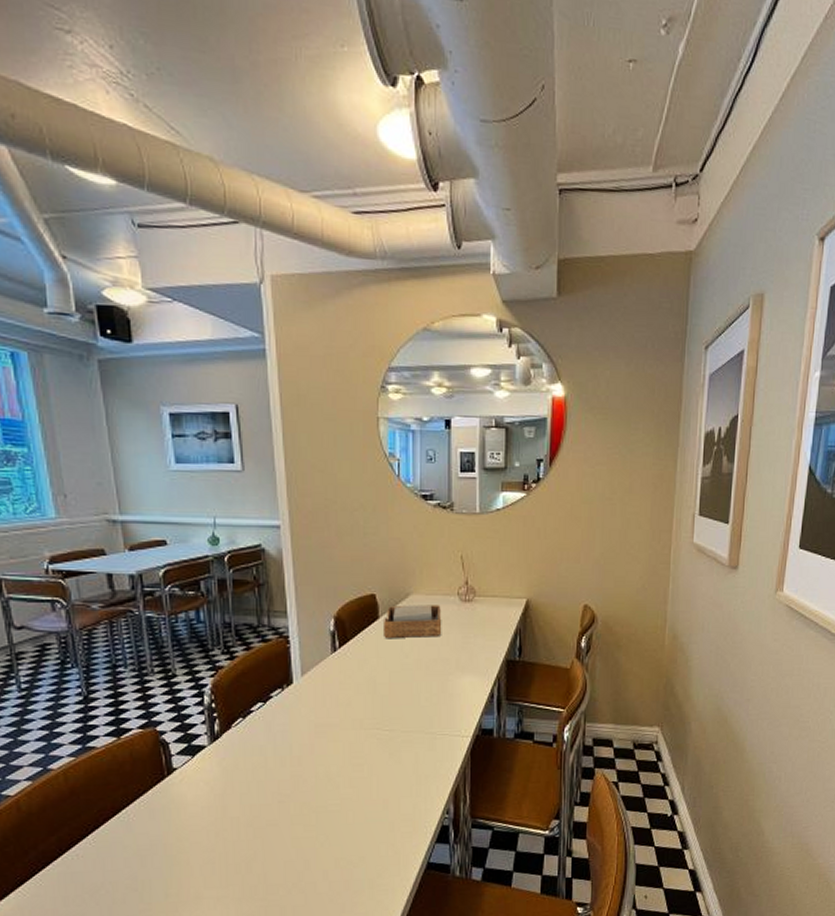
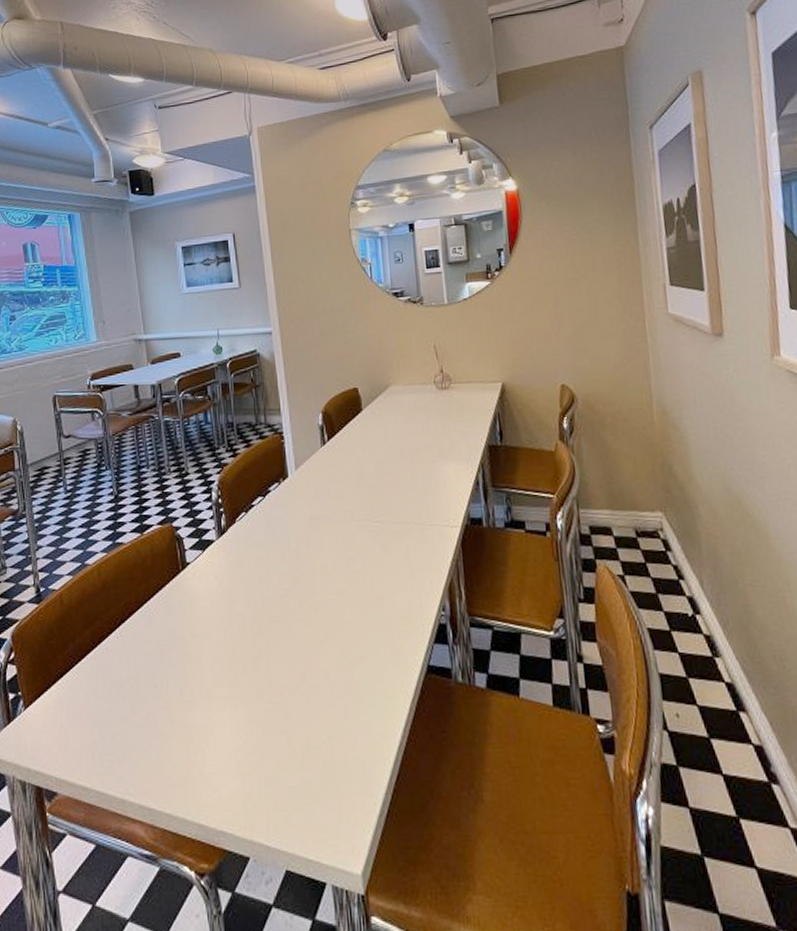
napkin holder: present [384,605,442,638] -> none [367,394,422,429]

